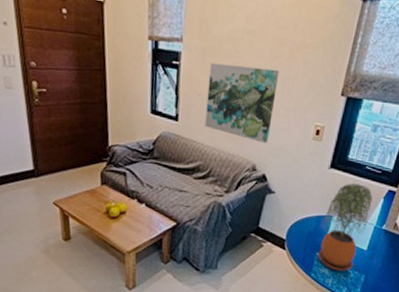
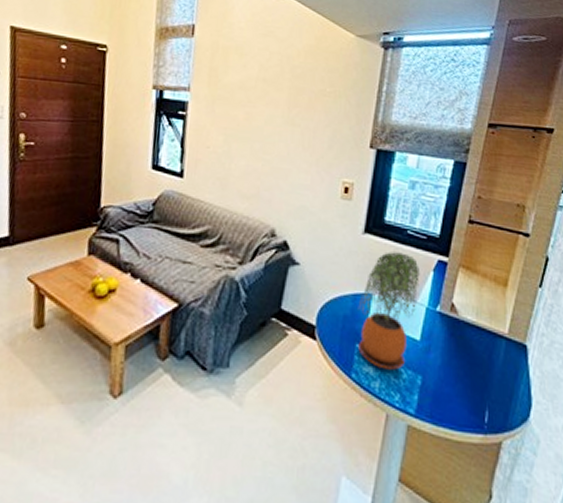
wall art: present [205,63,279,143] -> none [214,113,298,203]

